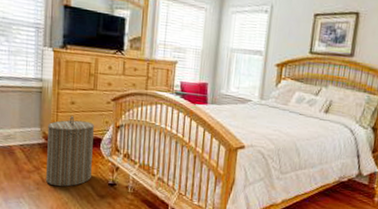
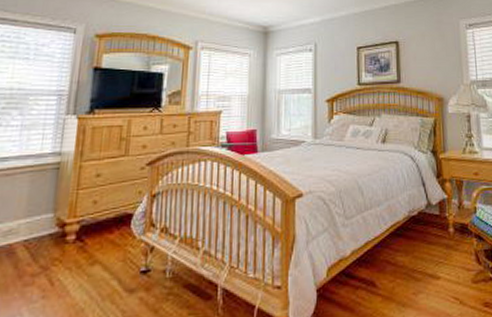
laundry hamper: present [46,116,95,187] -> none [56,191,125,289]

